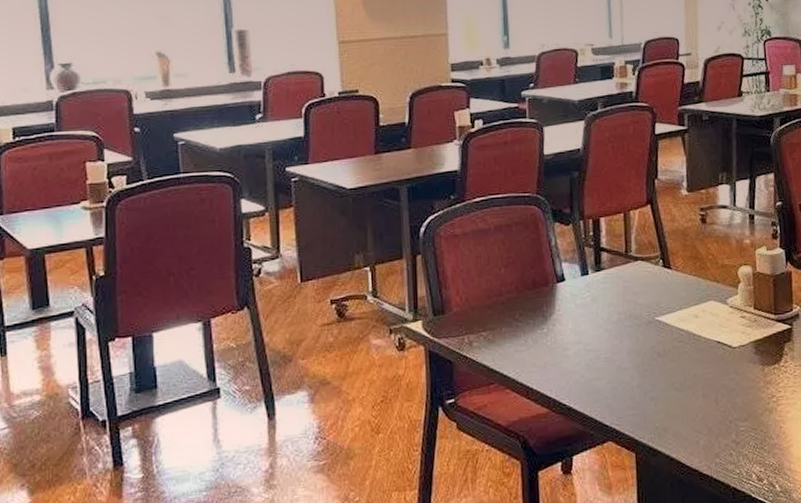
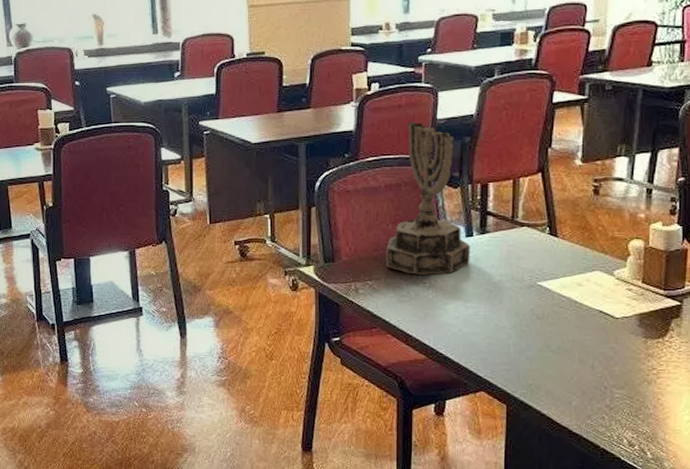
menorah: none [500,158,587,321] -> present [386,122,470,275]

